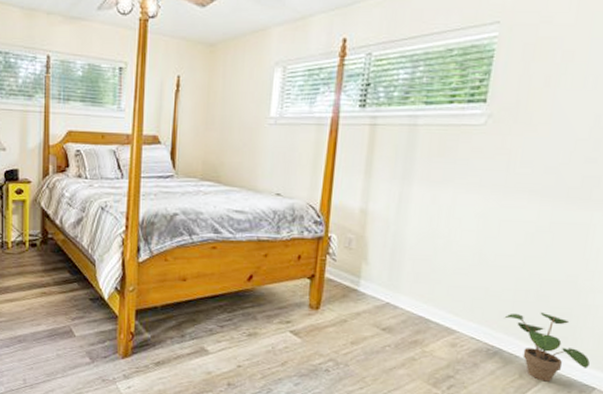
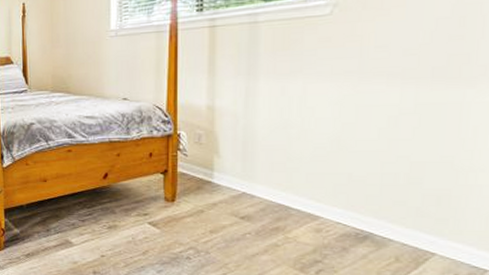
potted plant: present [504,313,590,382] -> none [372,195,478,265]

